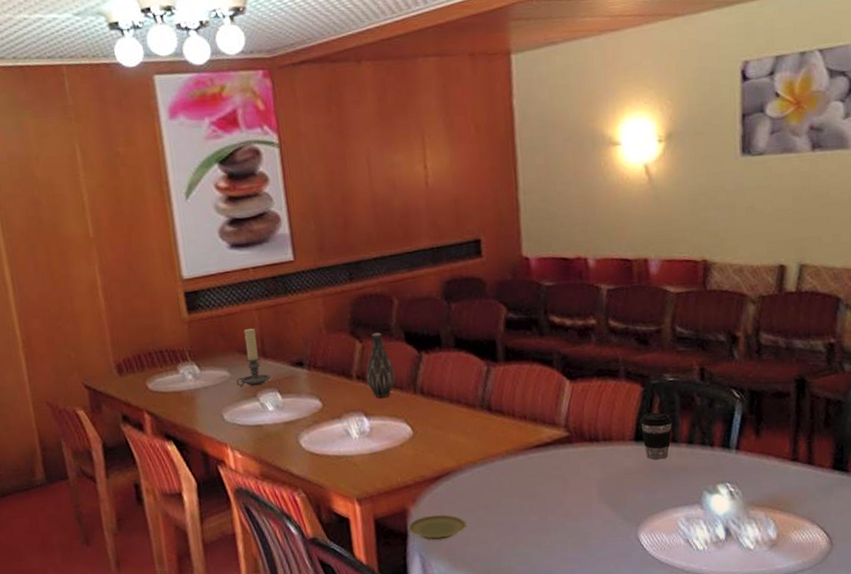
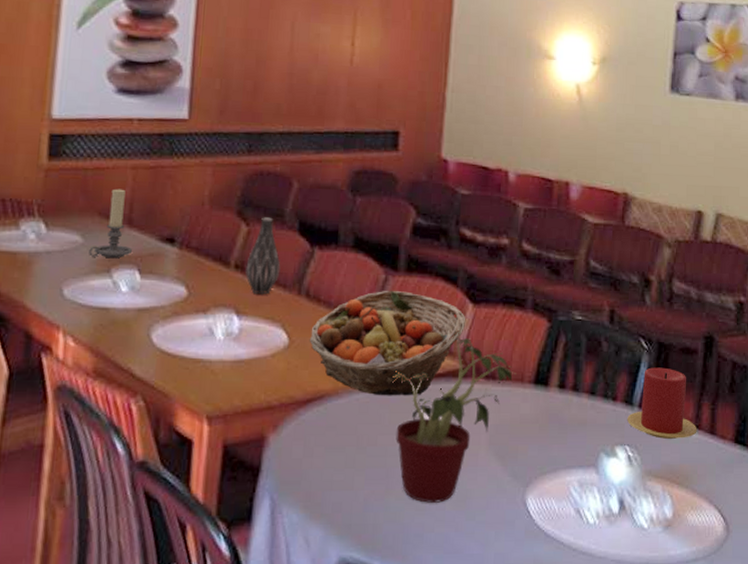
plate: present [407,514,467,541] -> none [262,447,333,481]
fruit basket: none [430,378,566,467] -> present [309,290,466,396]
potted plant: none [504,403,618,547] -> present [390,329,517,503]
coffee cup: present [640,412,672,460] -> none [542,354,576,409]
candle: none [726,412,795,474] -> present [627,367,697,439]

